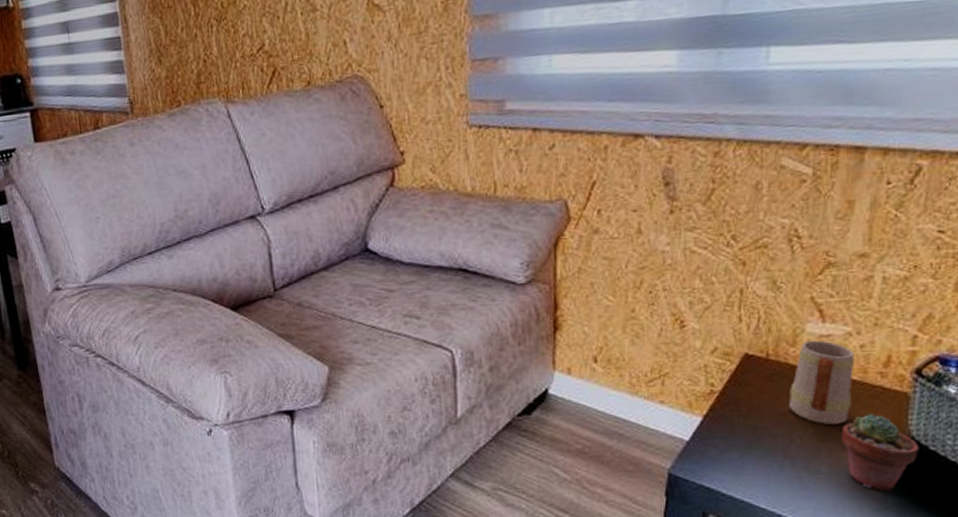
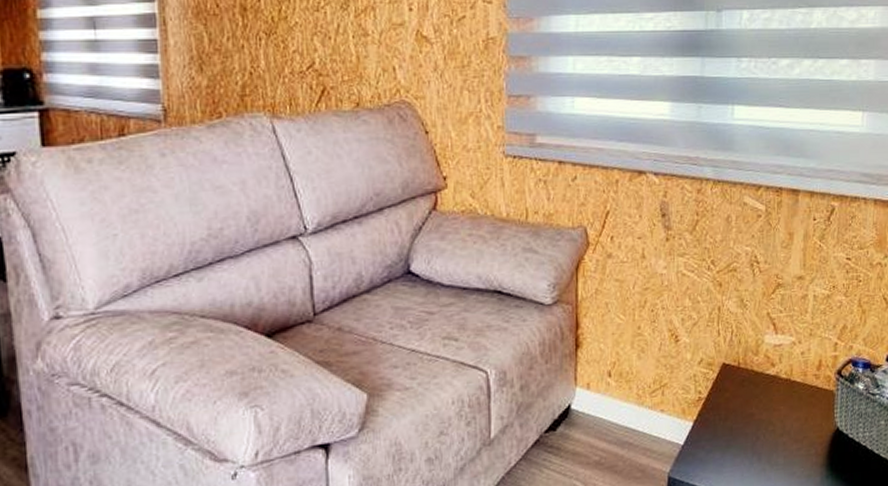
mug: present [789,340,856,424] -> none [755,349,799,422]
potted succulent: present [842,414,919,491] -> none [792,410,842,476]

